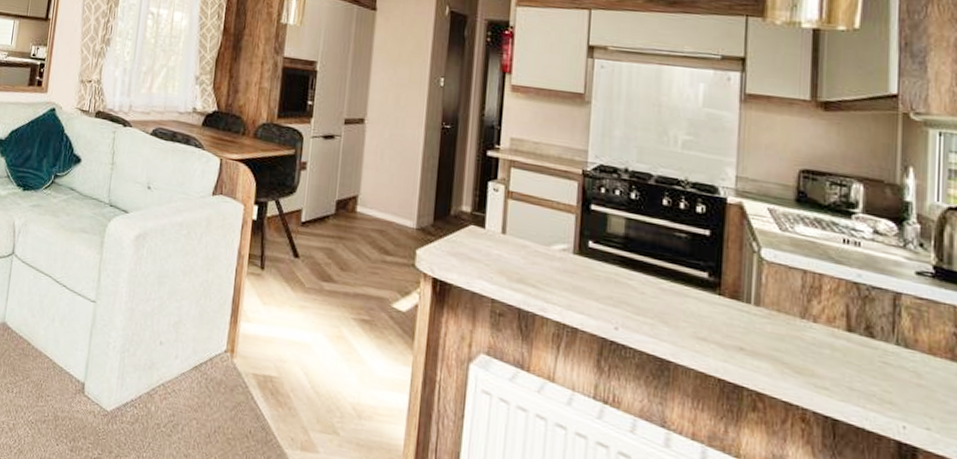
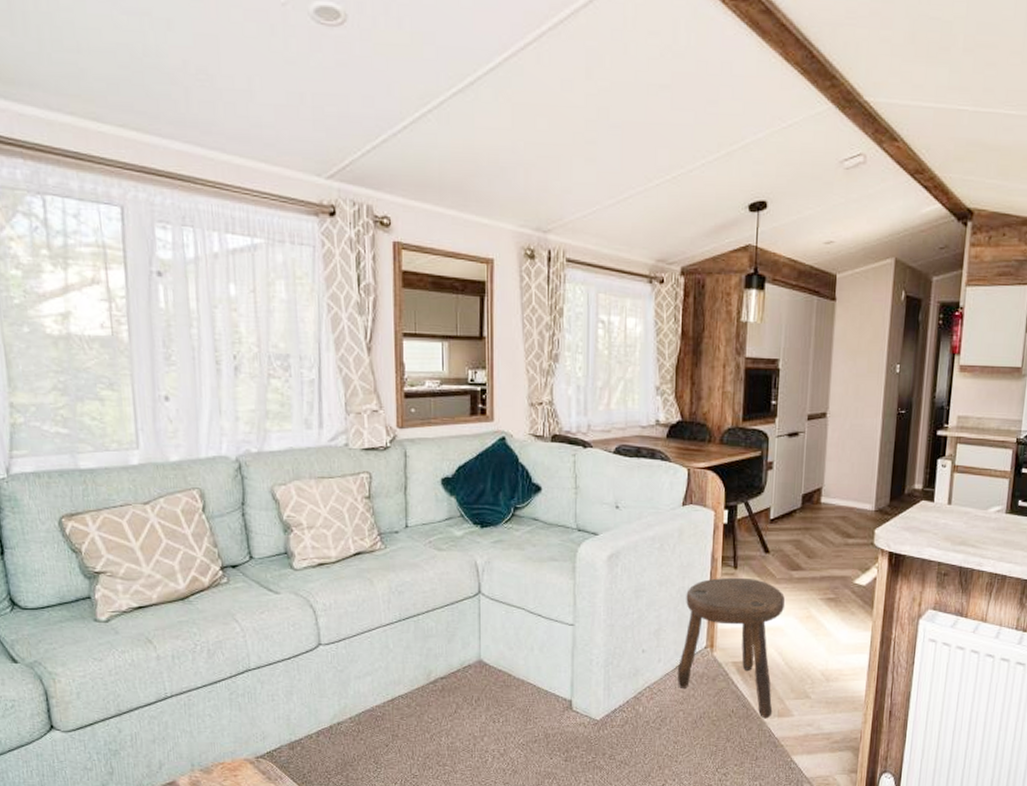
stool: none [193,276,314,450] -> present [677,577,785,719]

